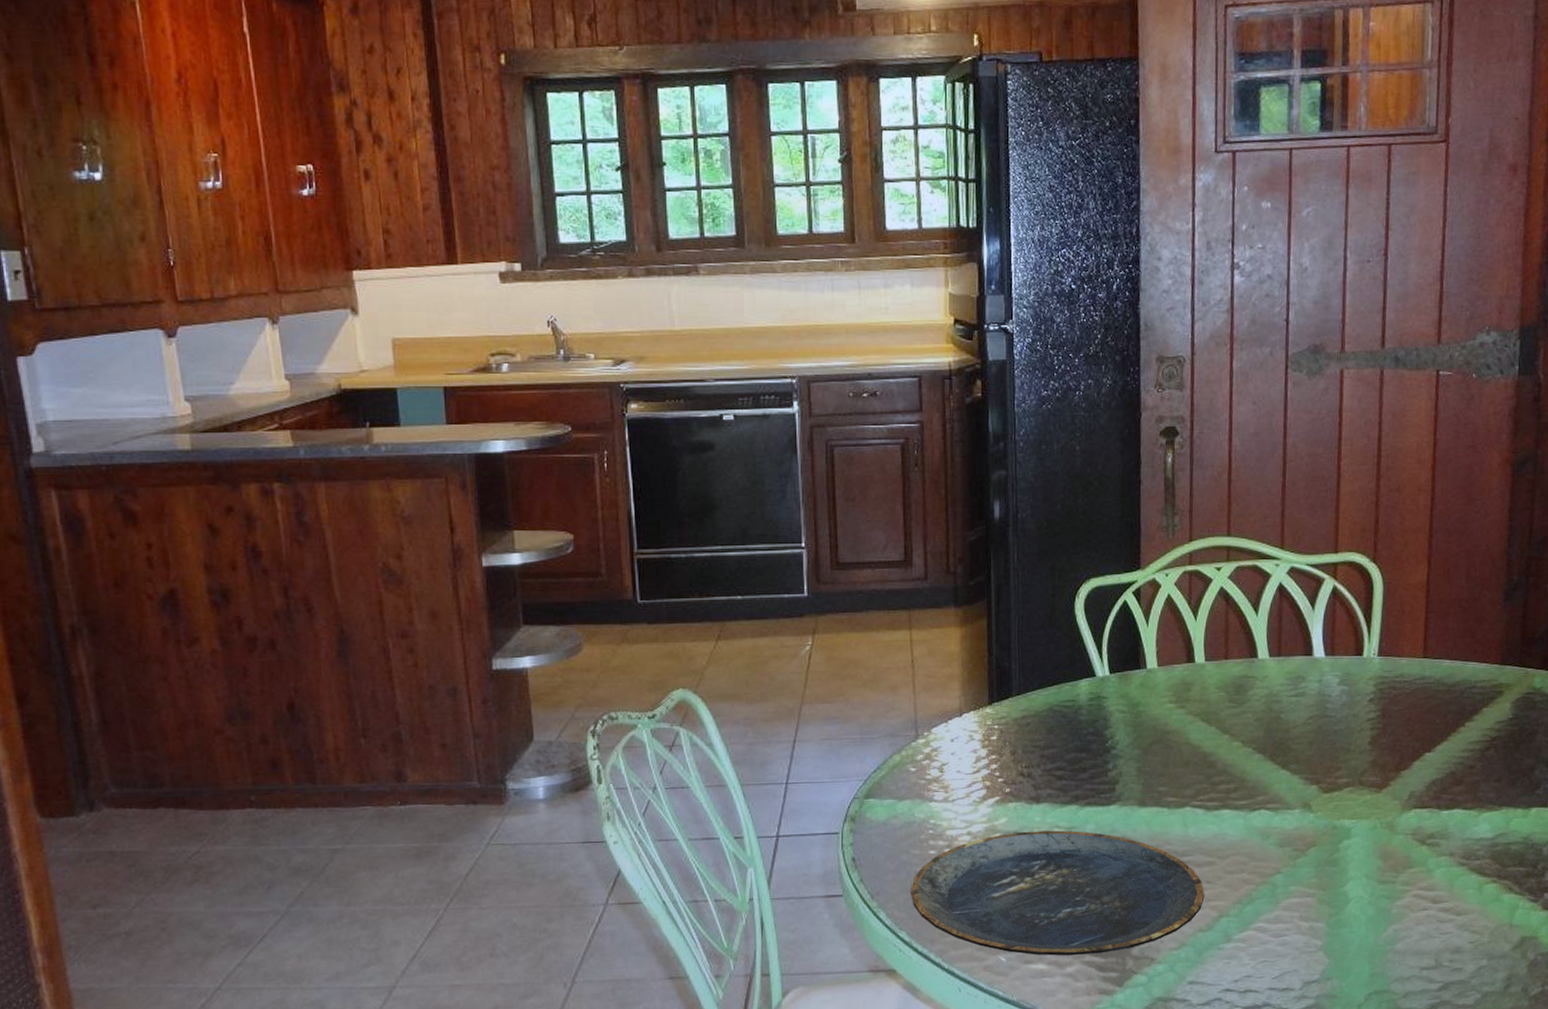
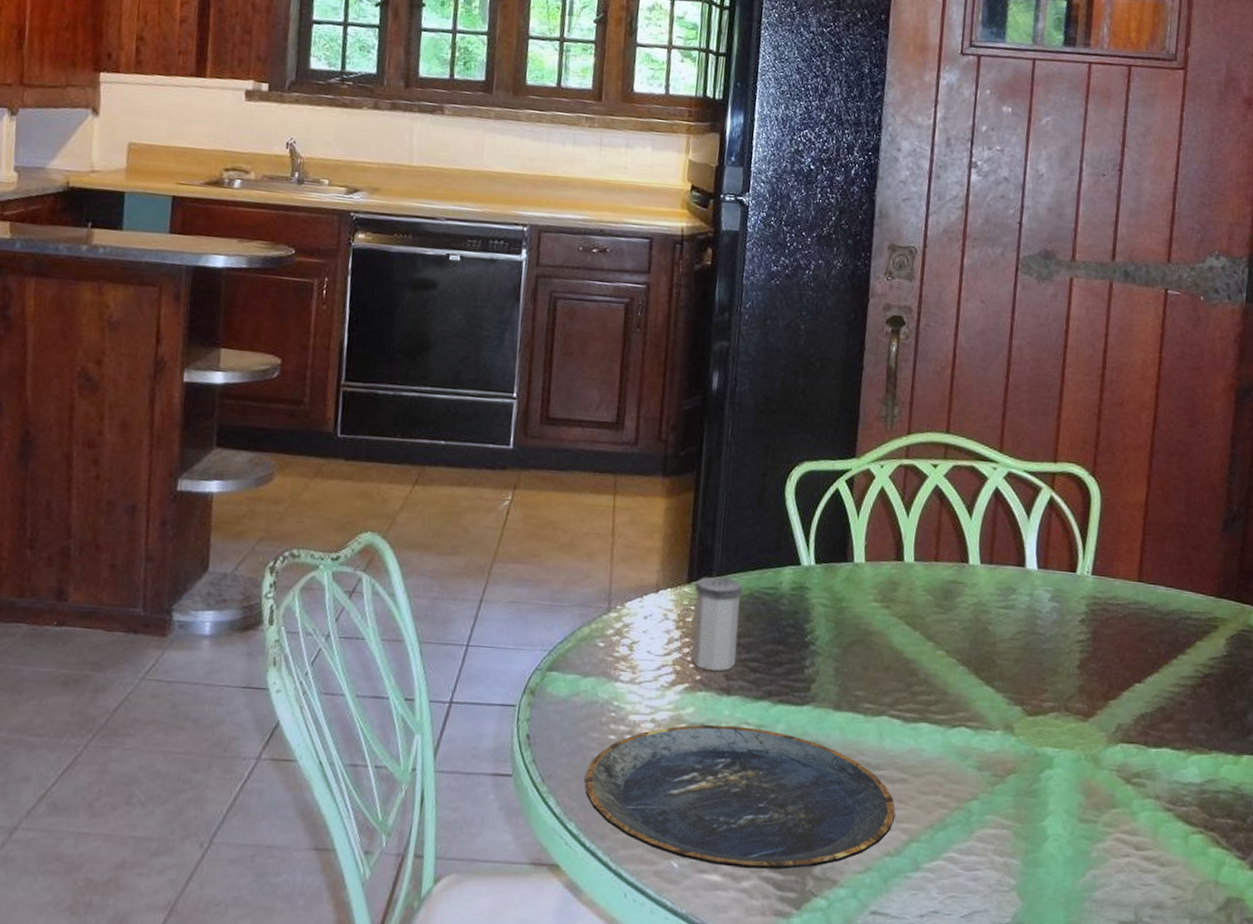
salt shaker: none [996,695,1043,783] -> present [691,576,744,671]

